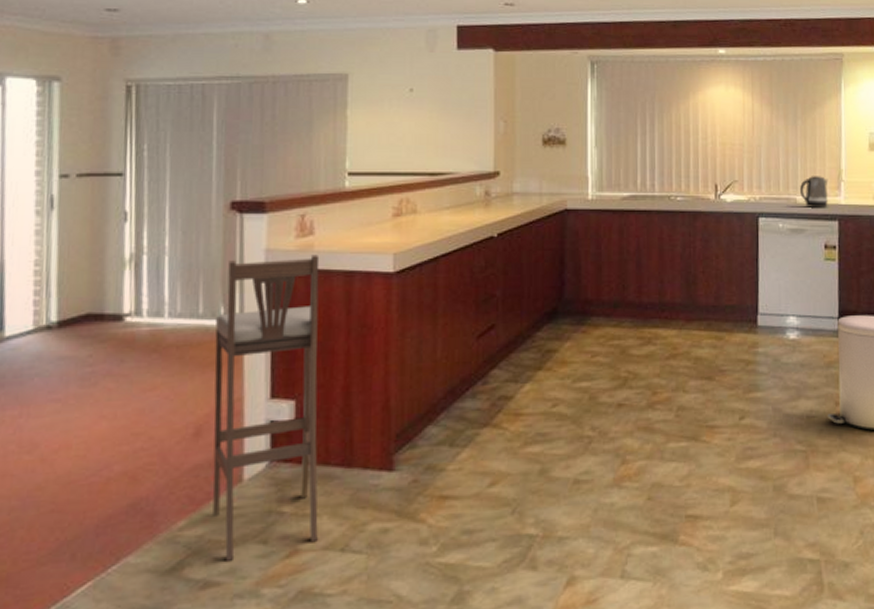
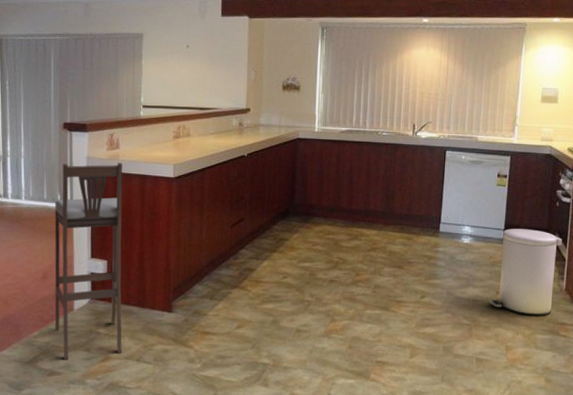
kettle: present [799,176,828,208] -> none [480,120,505,145]

